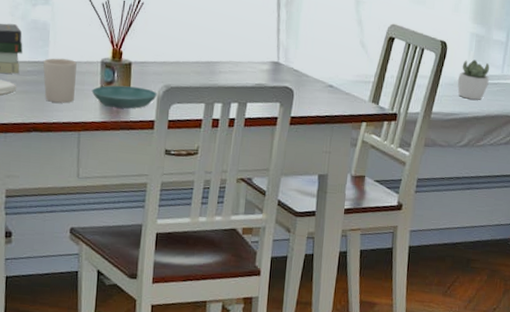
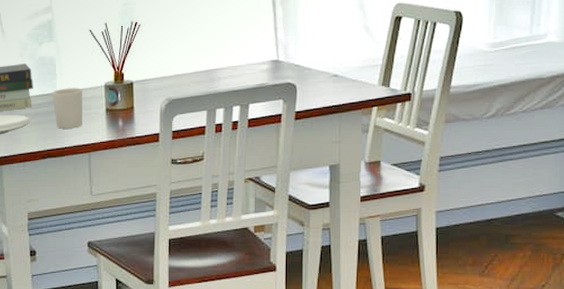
saucer: present [91,85,157,109] -> none [98,104,160,126]
succulent plant: present [457,59,489,100] -> none [478,25,515,67]

